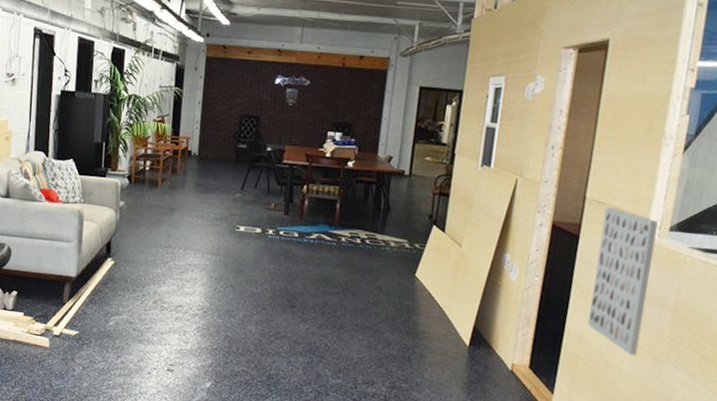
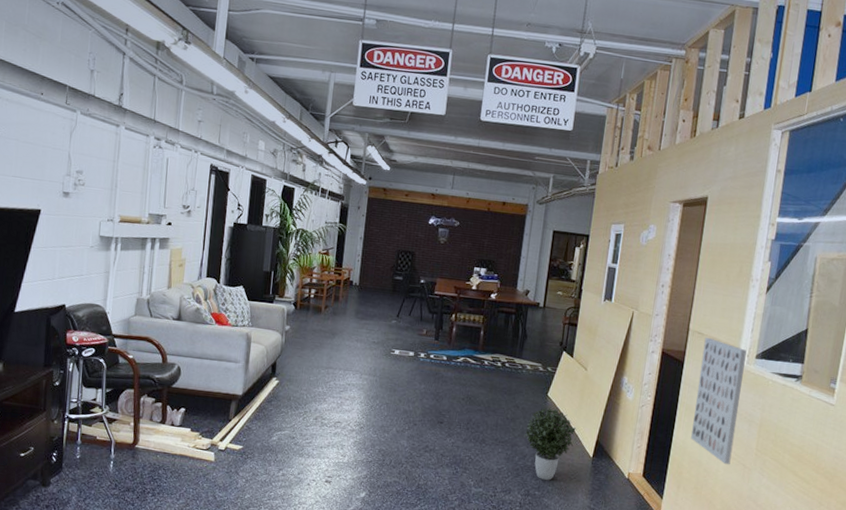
potted plant: none [388,289,449,372] -> present [524,407,576,481]

